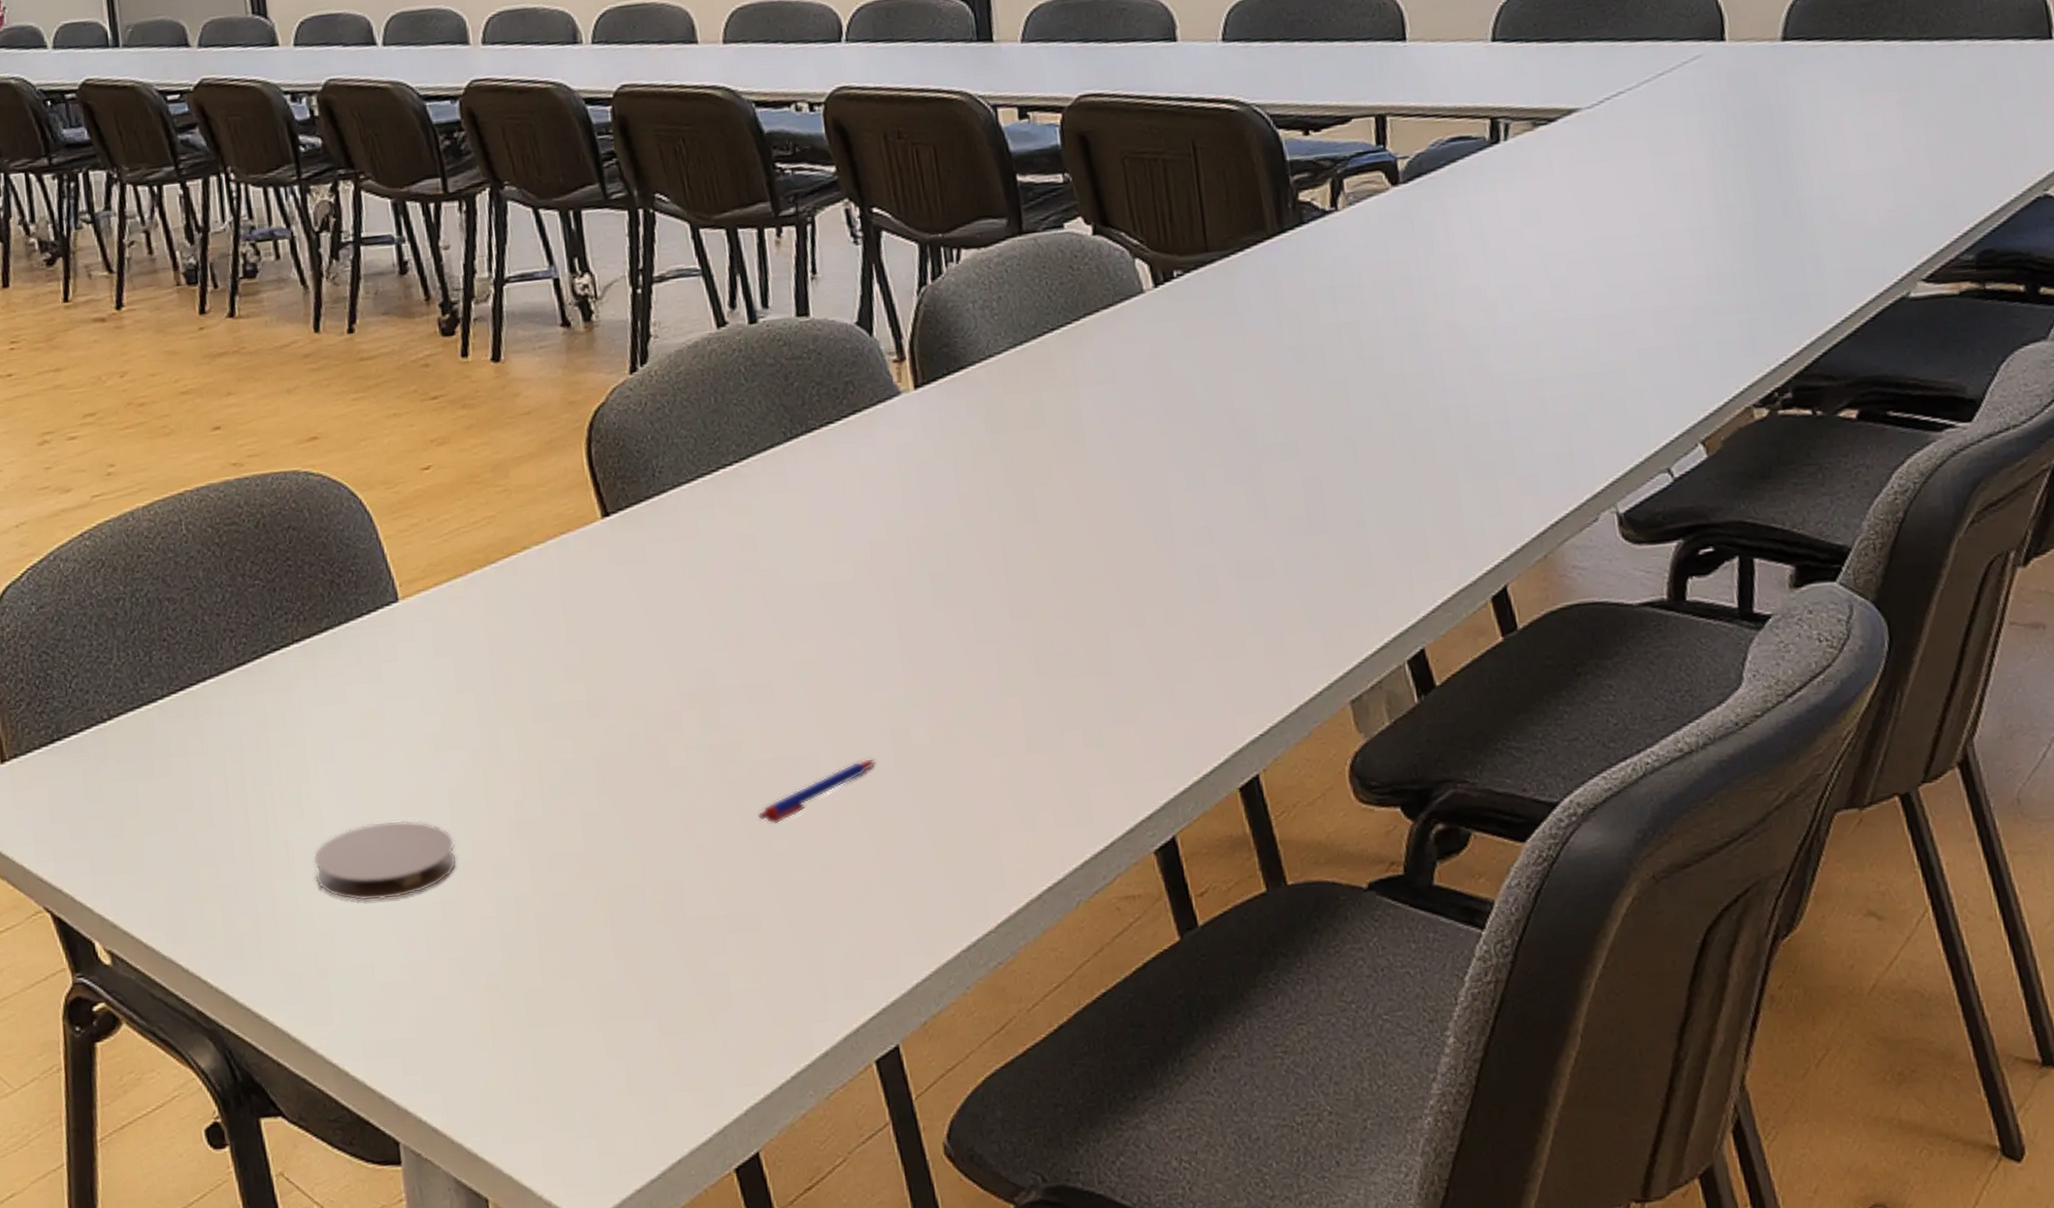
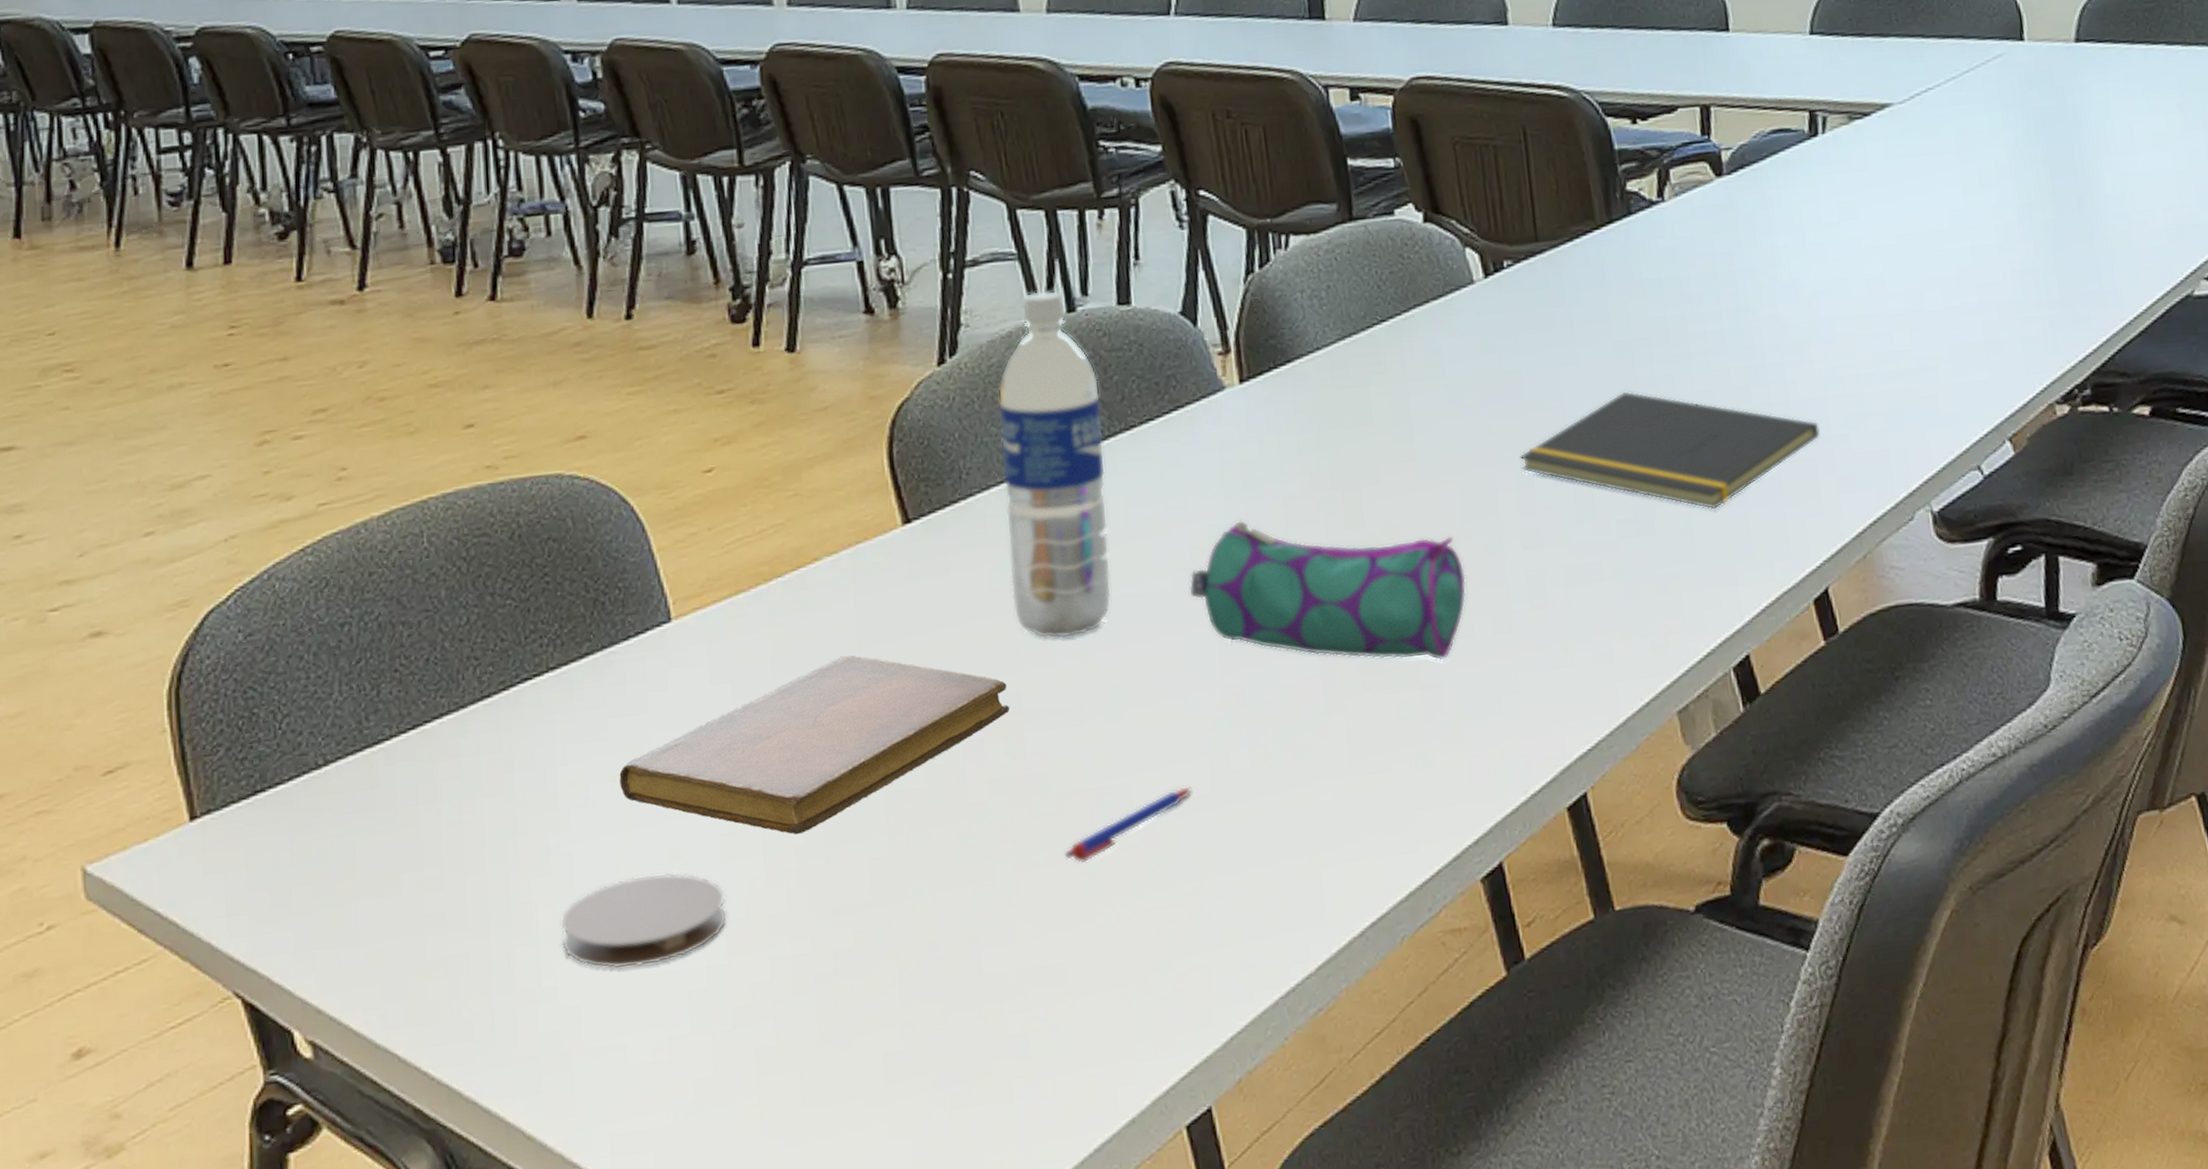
notebook: none [358,634,704,790] -> present [619,655,1009,834]
water bottle: none [687,303,797,622] -> present [998,290,1112,639]
pencil case: none [869,516,1139,649] -> present [1189,520,1467,661]
notepad: none [1190,395,1500,510] -> present [1519,391,1821,510]

